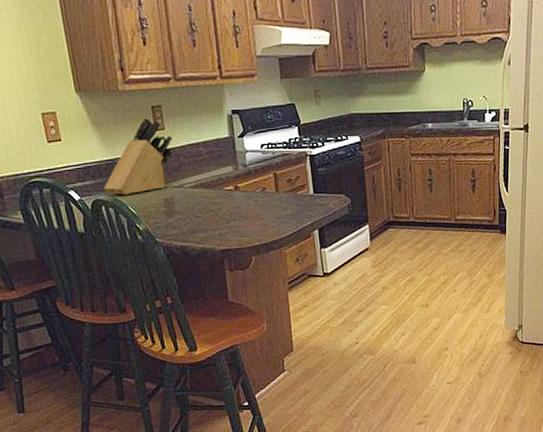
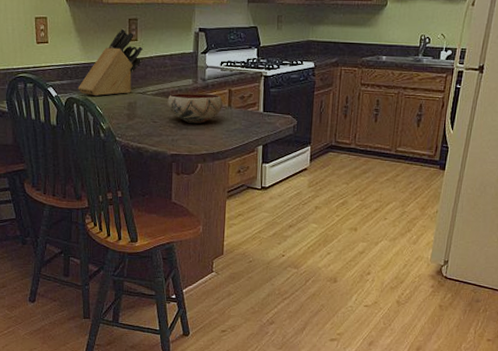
bowl: none [208,179,269,214] -> present [167,93,223,124]

